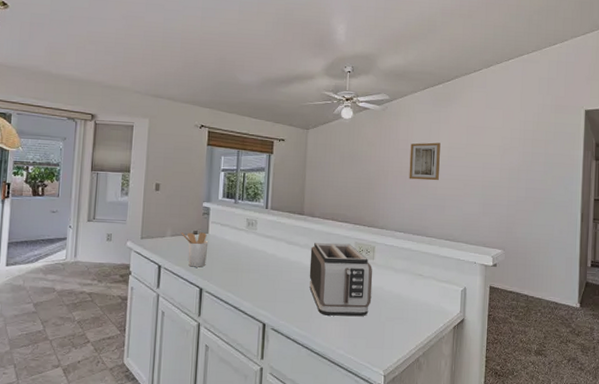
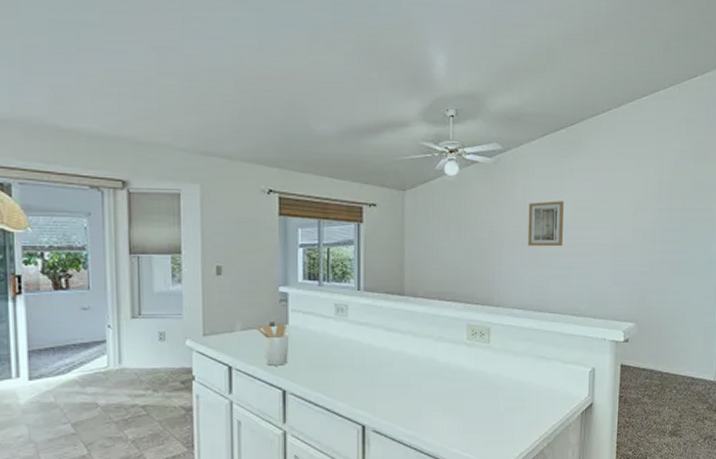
toaster: present [309,242,373,317] -> none [414,326,489,411]

